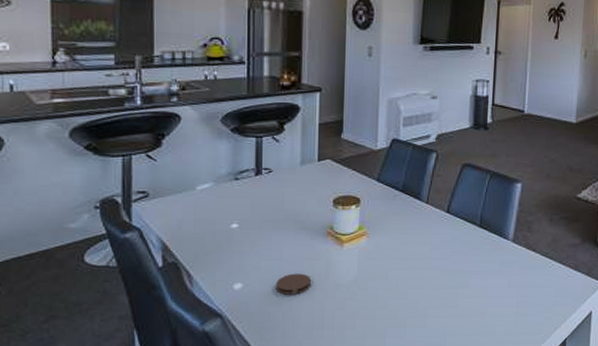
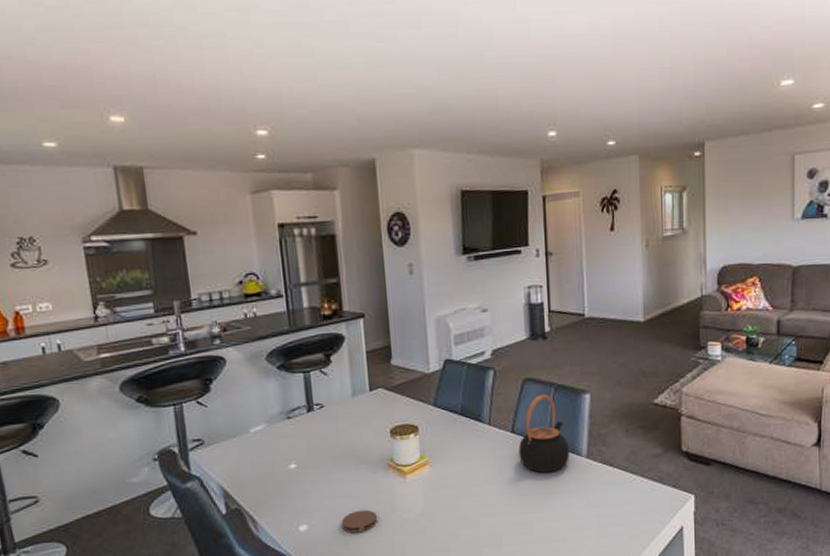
teapot: none [451,179,498,253] -> present [518,394,570,474]

